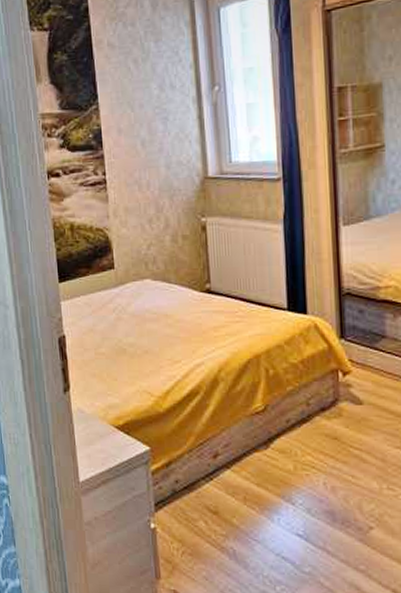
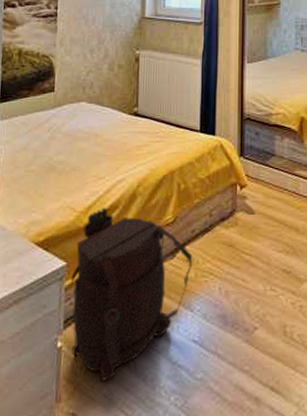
backpack: none [156,392,290,565] -> present [70,207,193,383]

